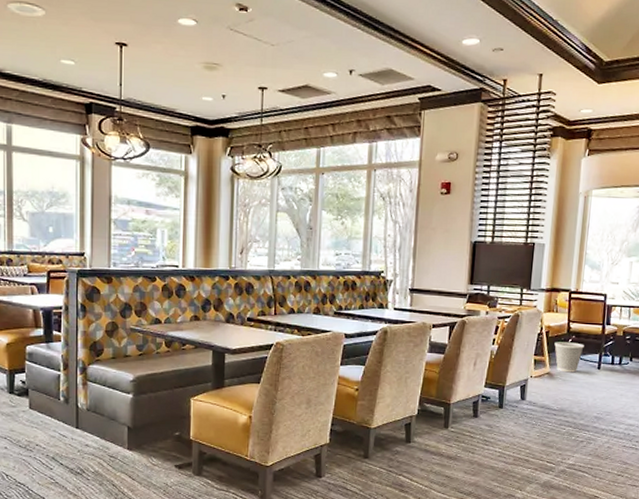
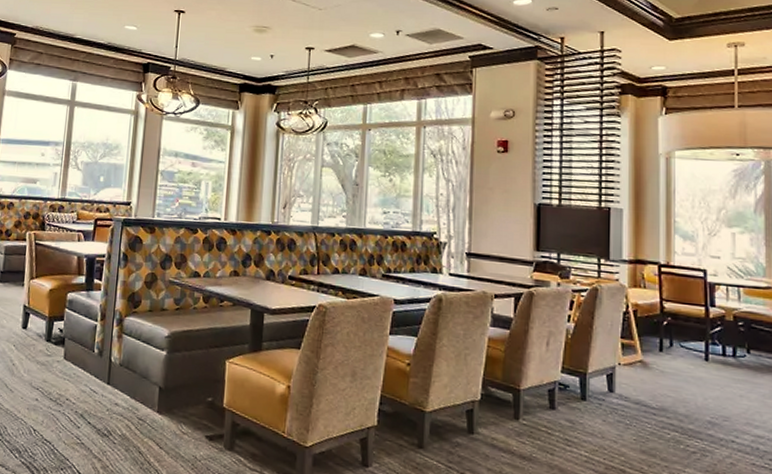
wastebasket: present [554,342,584,373] -> none [645,323,684,363]

